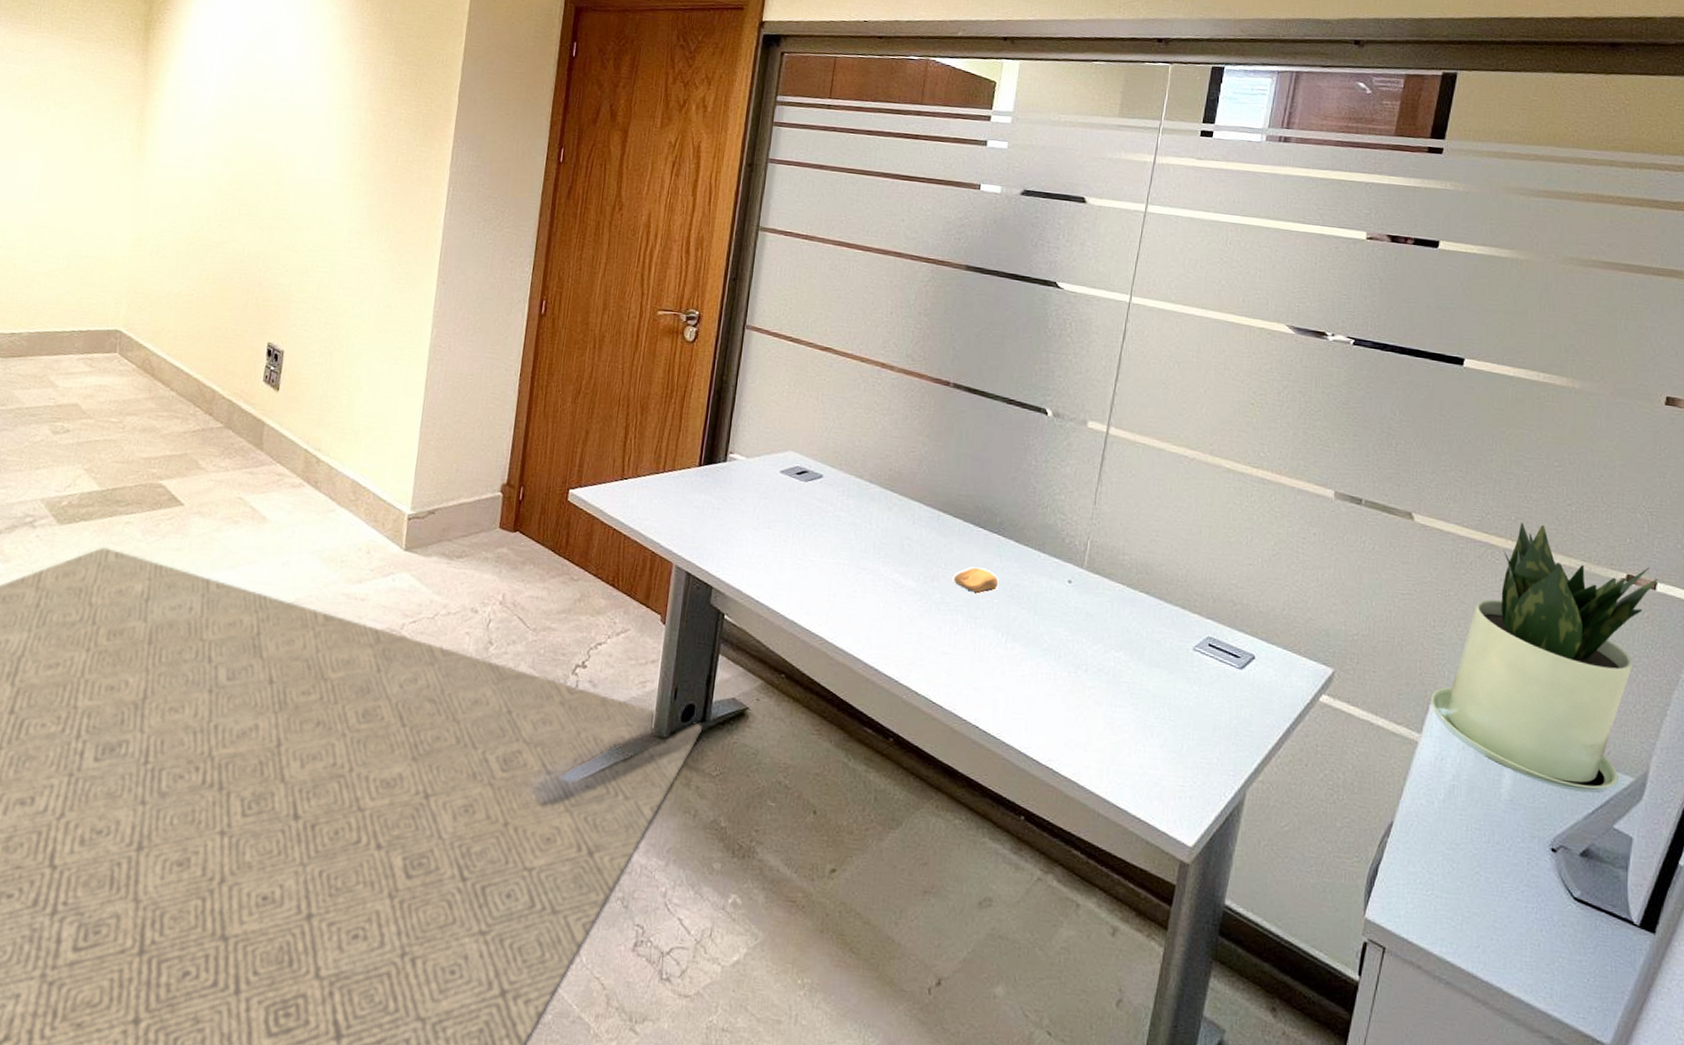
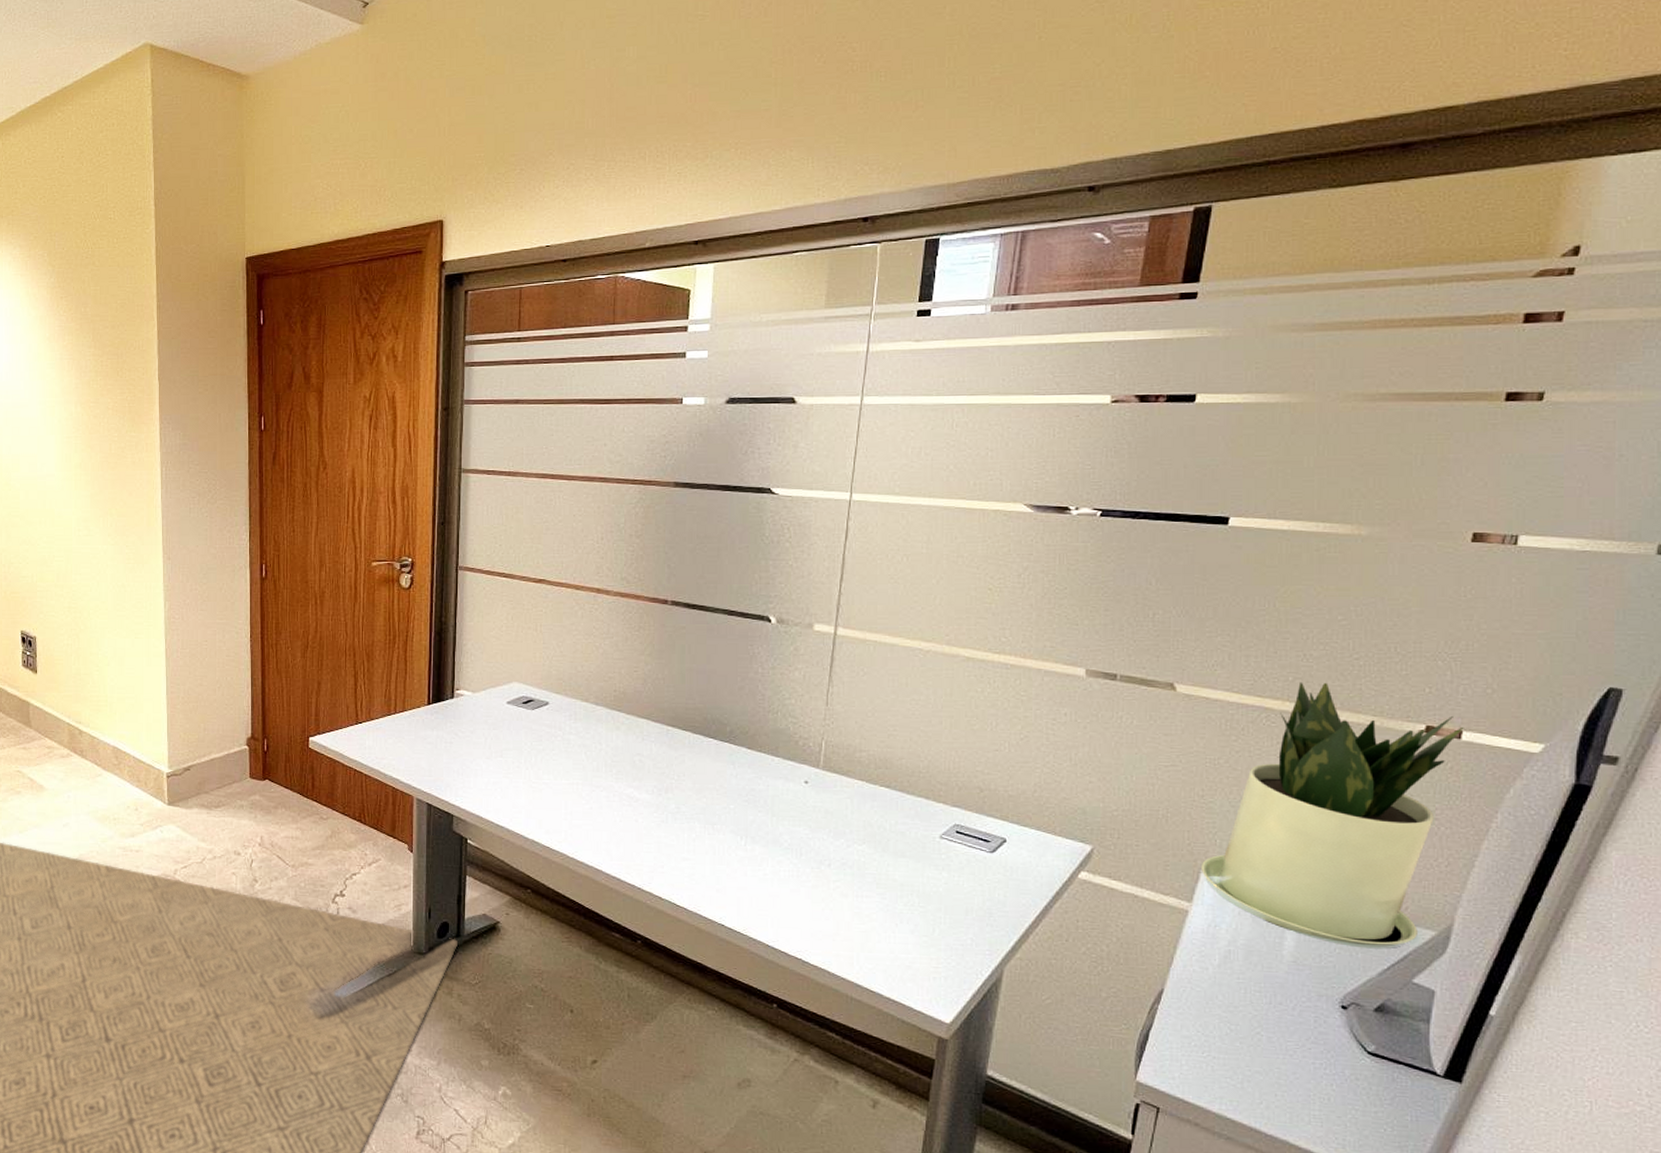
computer mouse: present [953,567,999,593] -> none [688,776,733,800]

